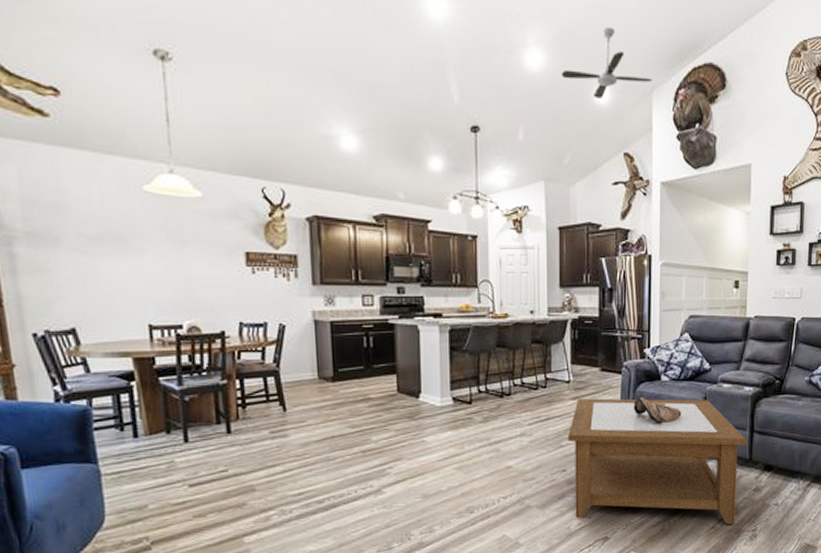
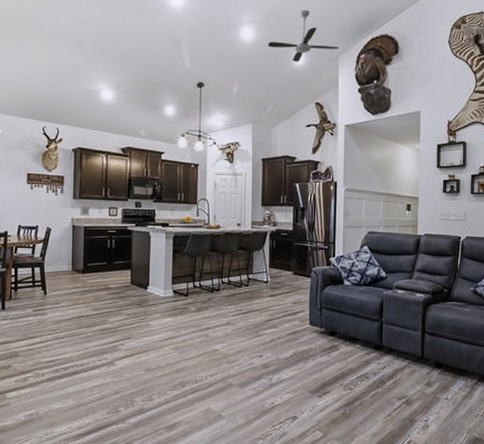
coffee table: present [568,398,747,525] -> none [265,297,419,414]
animal skull: present [633,397,682,424] -> none [320,297,362,321]

